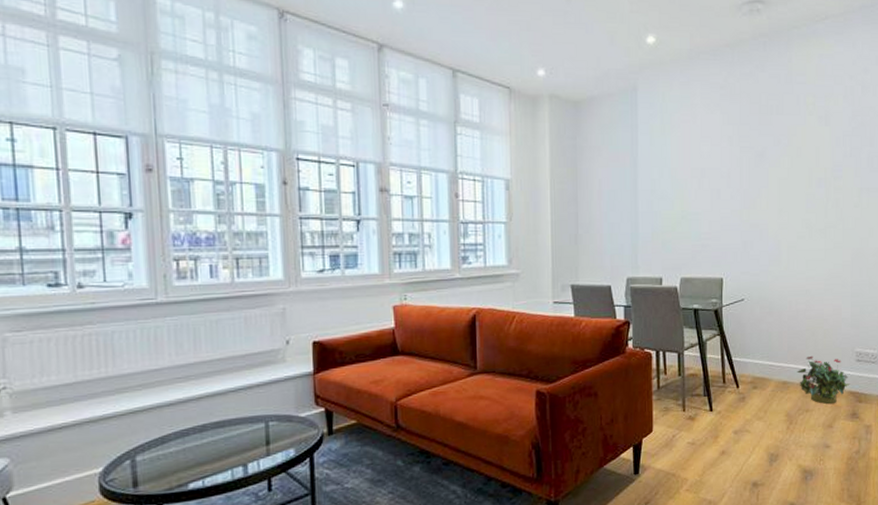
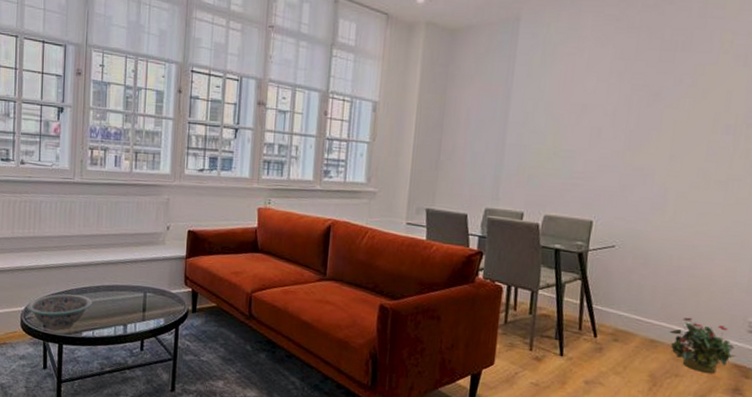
decorative bowl: none [106,439,199,489] -> present [27,293,93,331]

